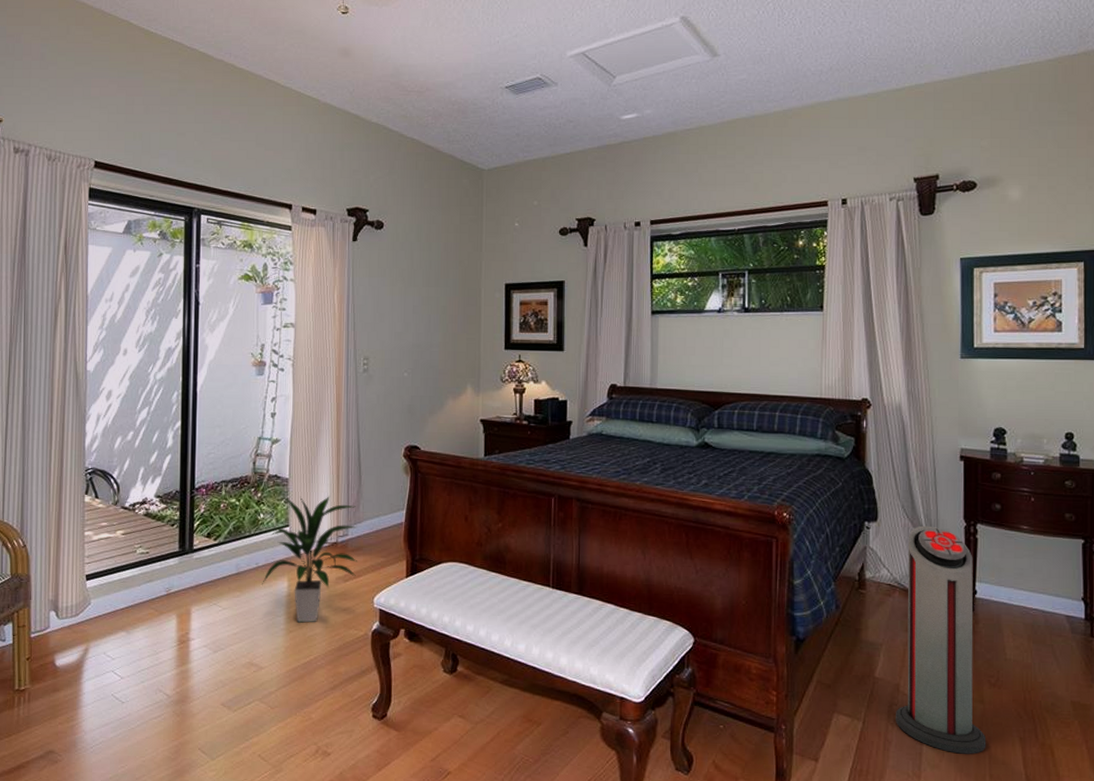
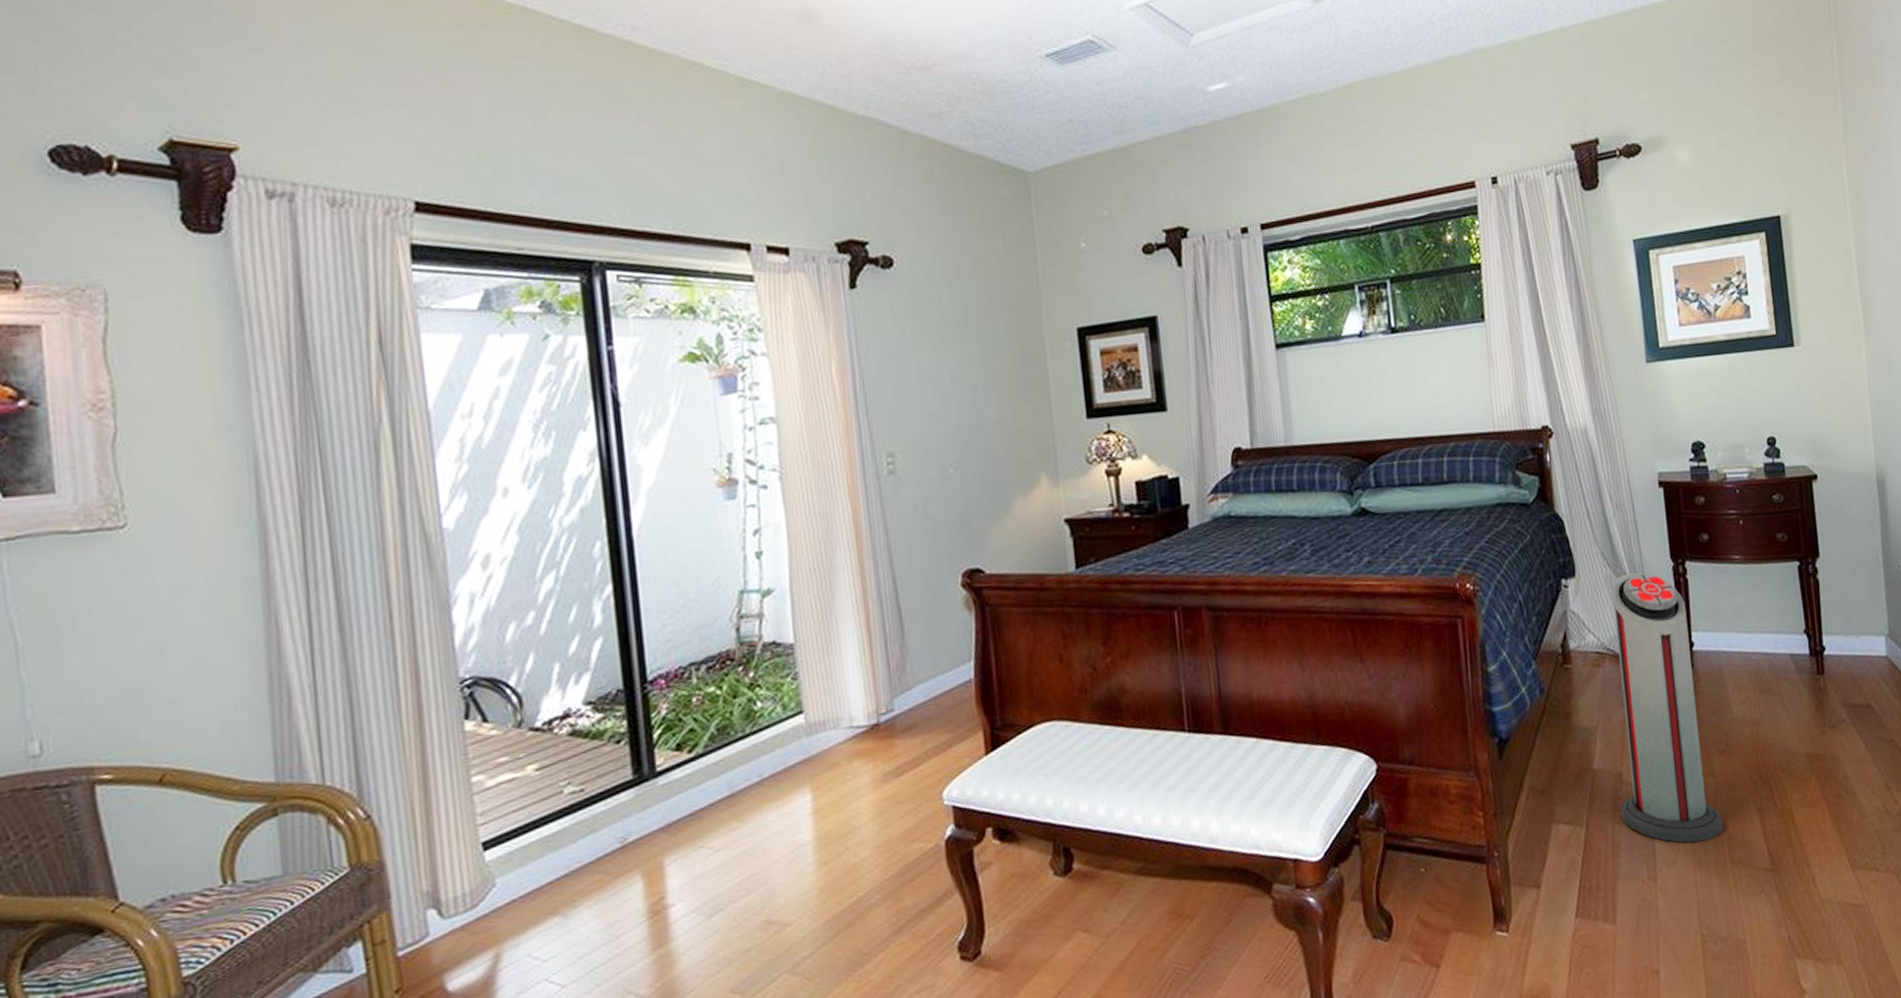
indoor plant: present [262,495,358,623] -> none [771,659,914,849]

